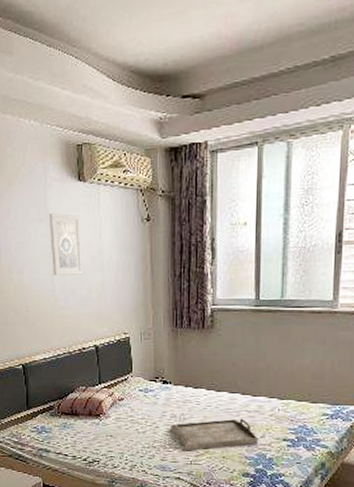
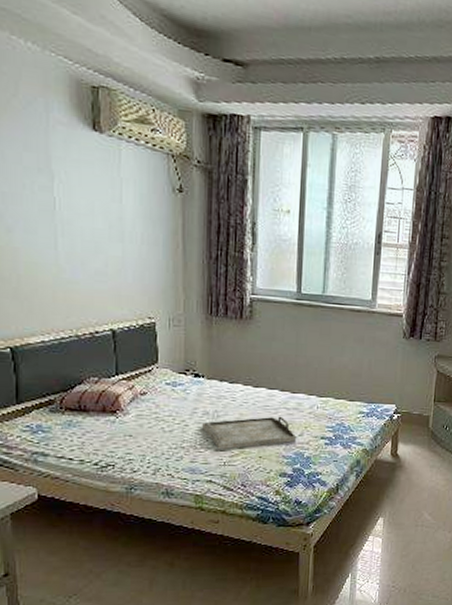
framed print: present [49,213,82,275] -> none [52,164,96,244]

